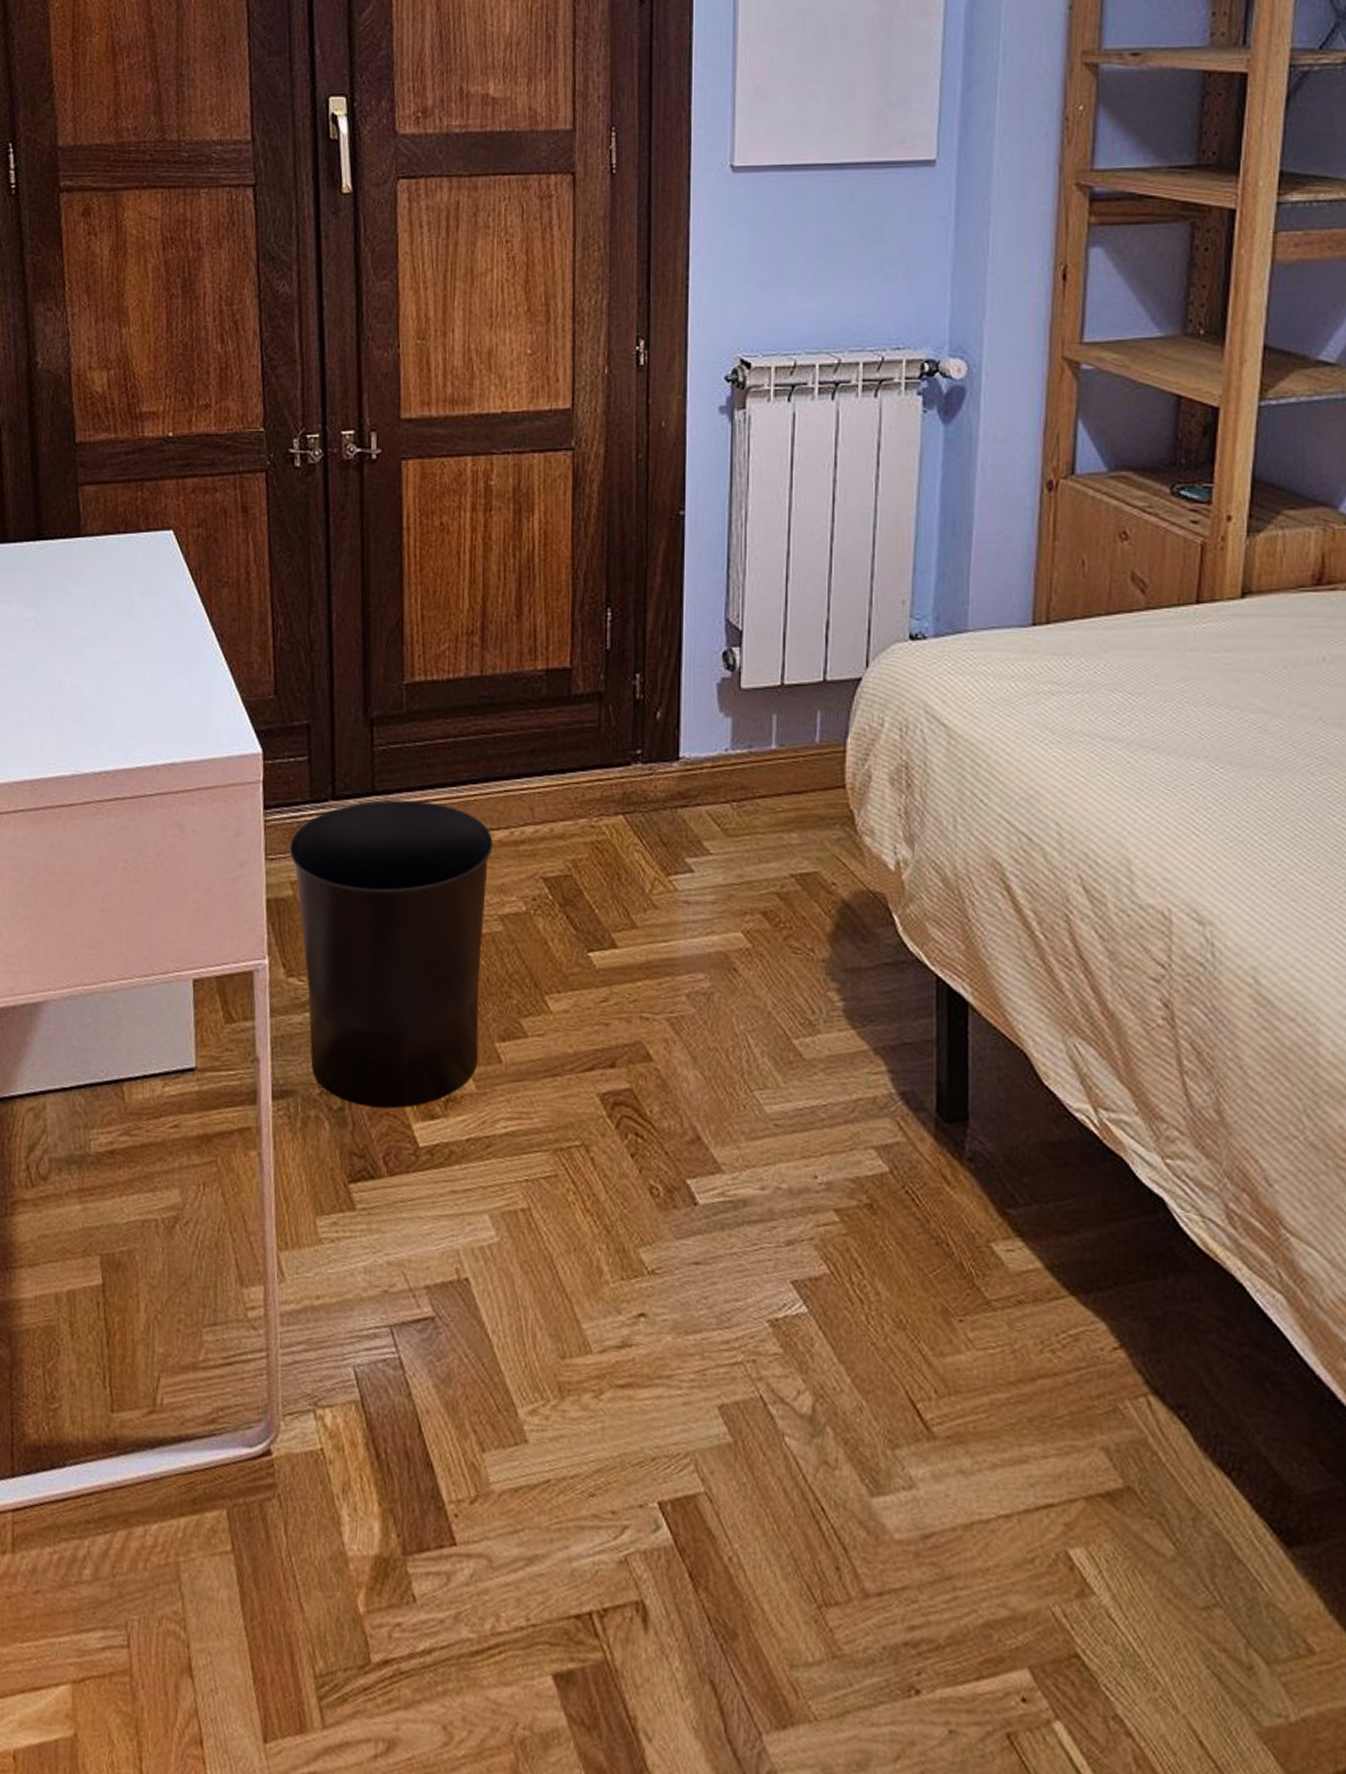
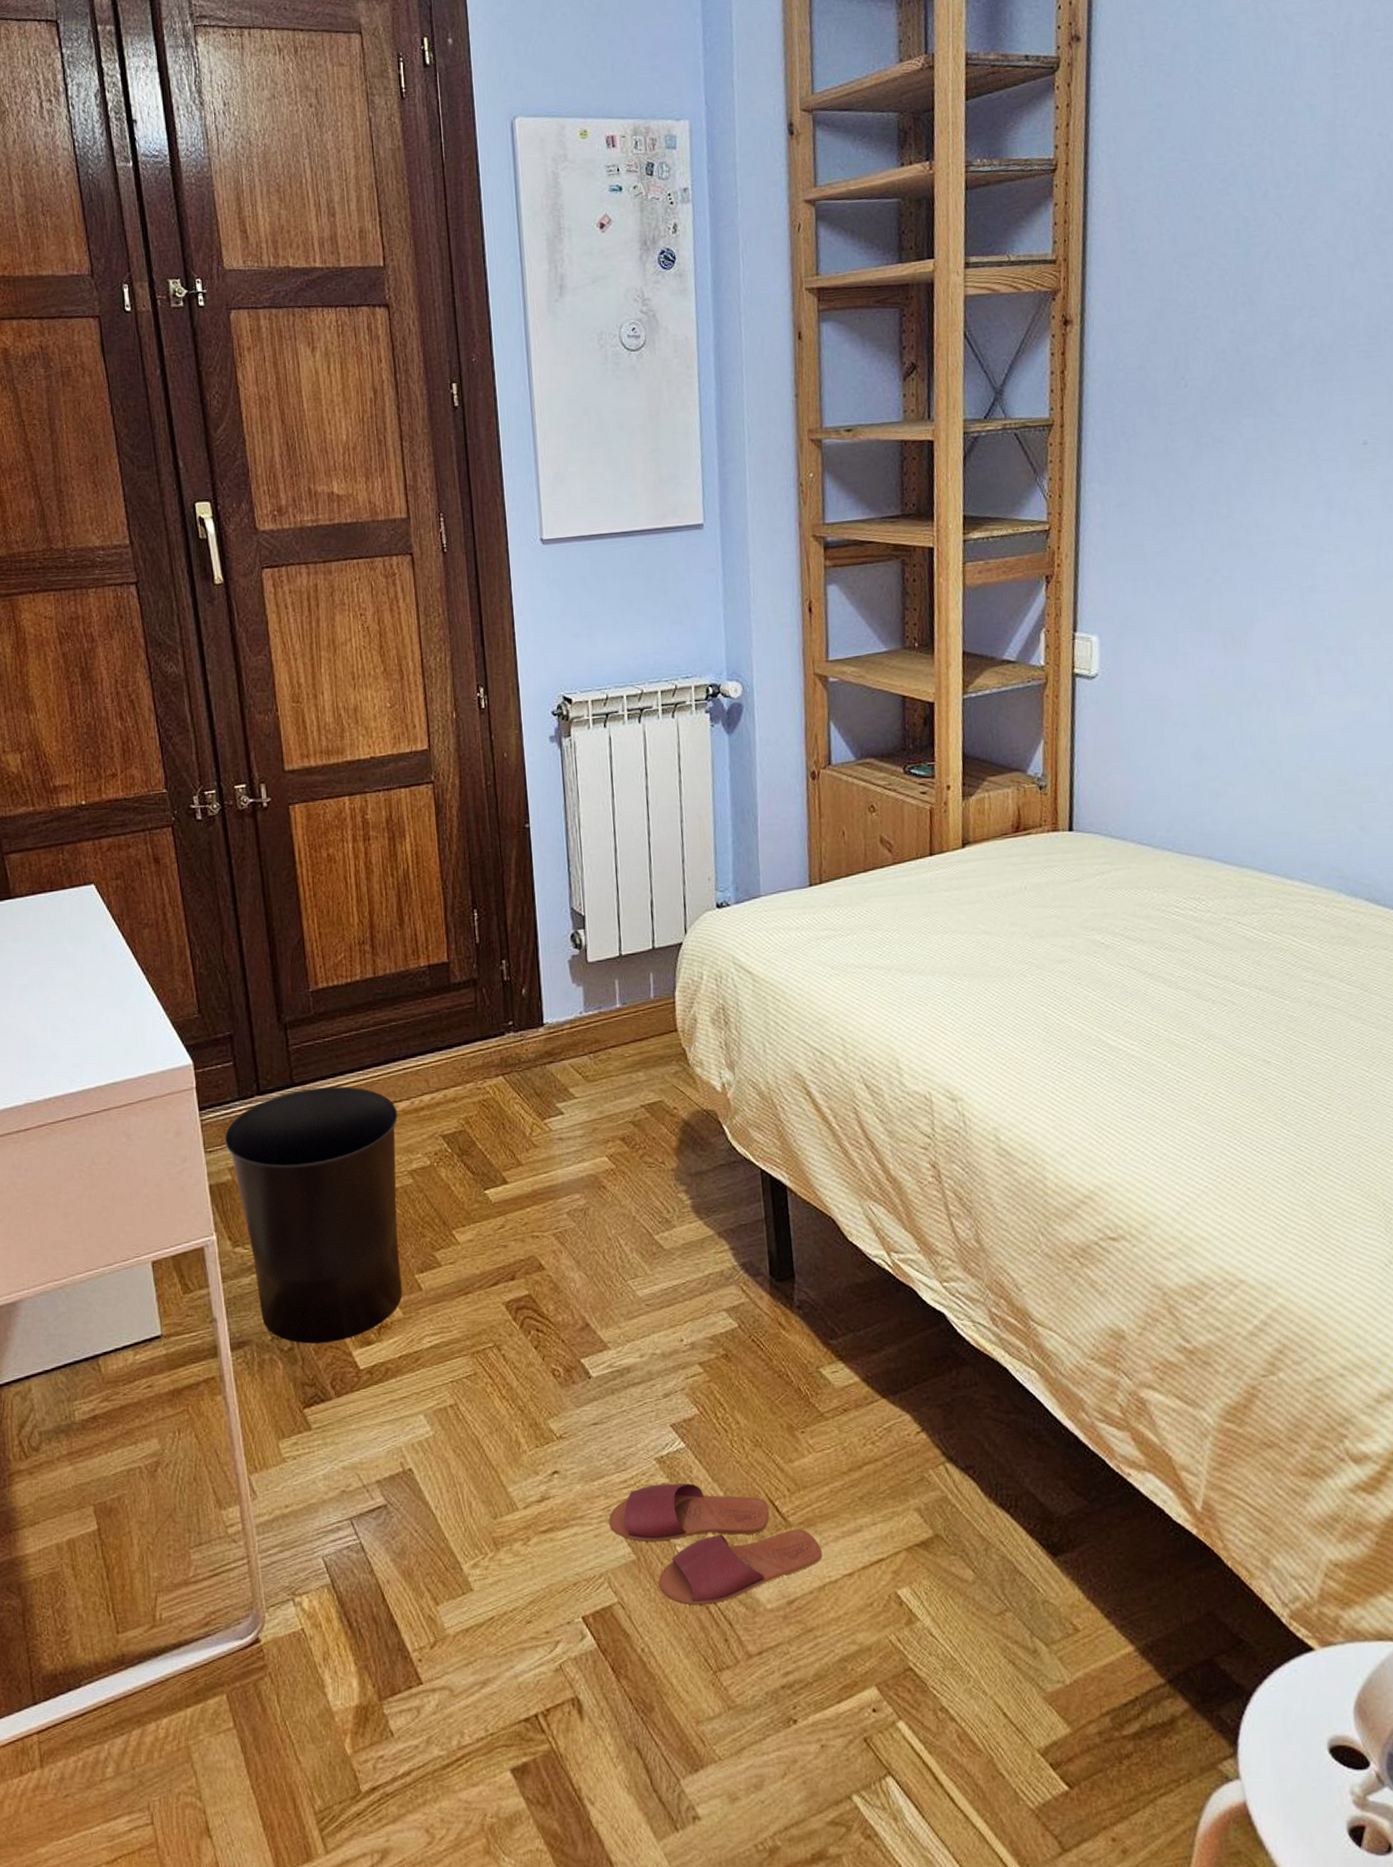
slippers: none [703,1353,974,1519] -> present [609,1483,823,1606]

